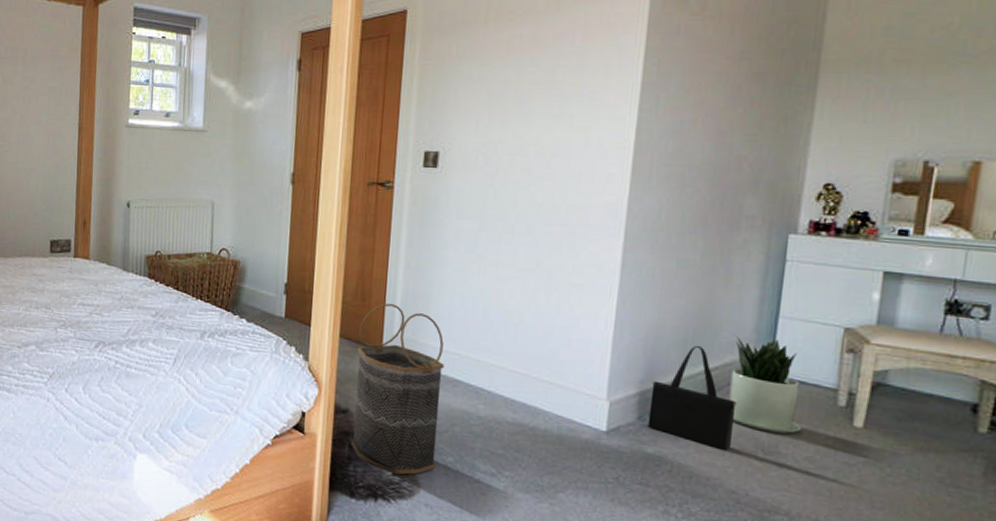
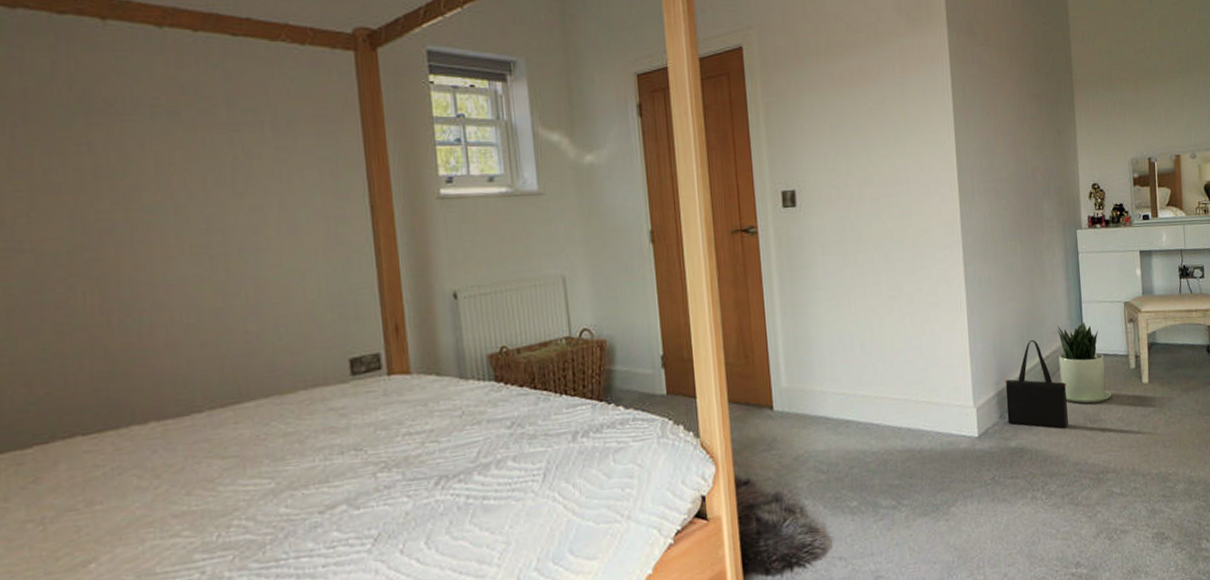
basket: present [350,303,444,475] -> none [747,354,842,536]

